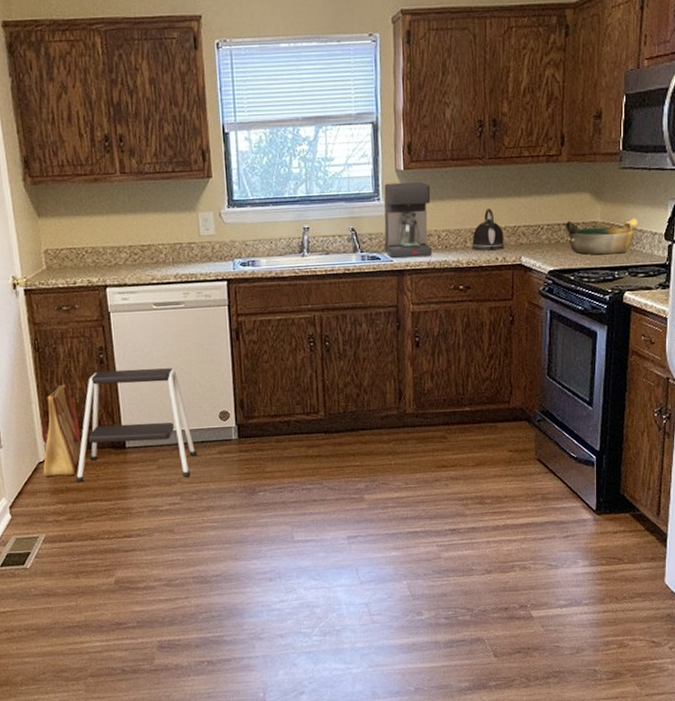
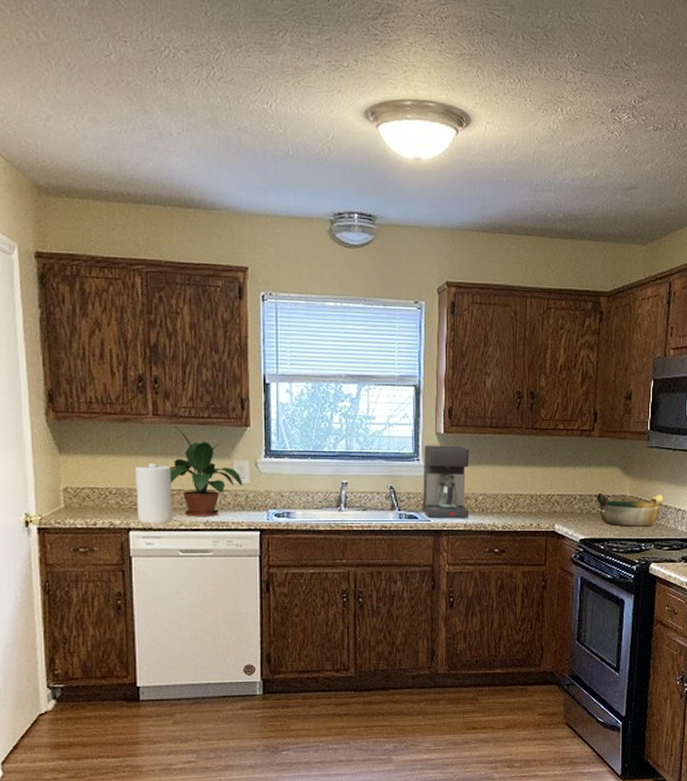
shopping bag: present [41,384,87,477] -> none [44,630,96,730]
step stool: present [75,368,197,482] -> none [80,617,217,737]
paper towel holder: none [108,221,146,281] -> present [135,464,174,524]
potted plant: none [139,183,209,271] -> present [169,426,243,517]
kettle: present [472,209,505,251] -> none [508,476,539,517]

